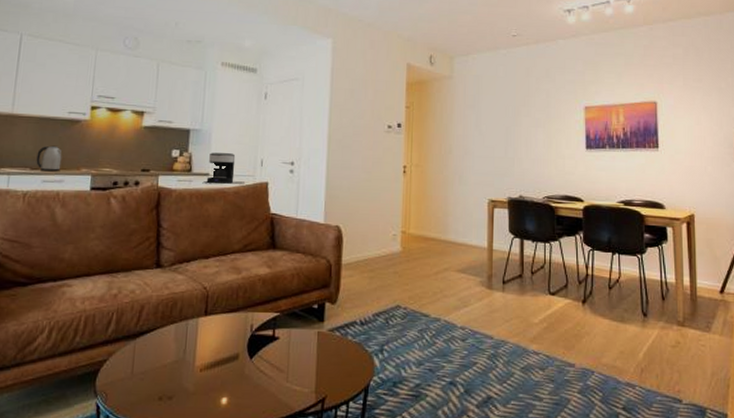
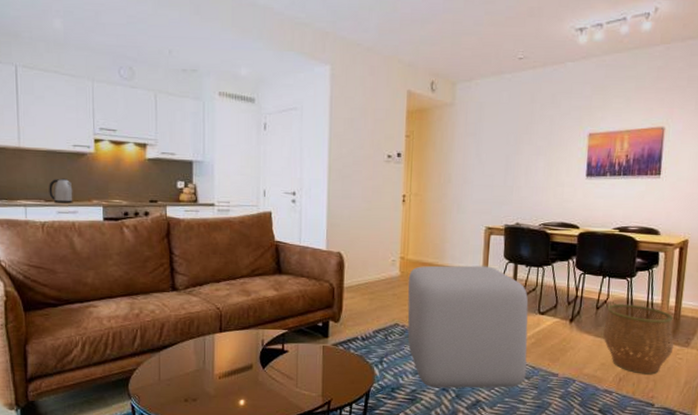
coffee maker: present [202,153,246,185] -> none [208,184,250,215]
pouf: none [409,240,540,382] -> present [407,265,529,388]
basket: none [619,281,695,364] -> present [603,302,675,375]

